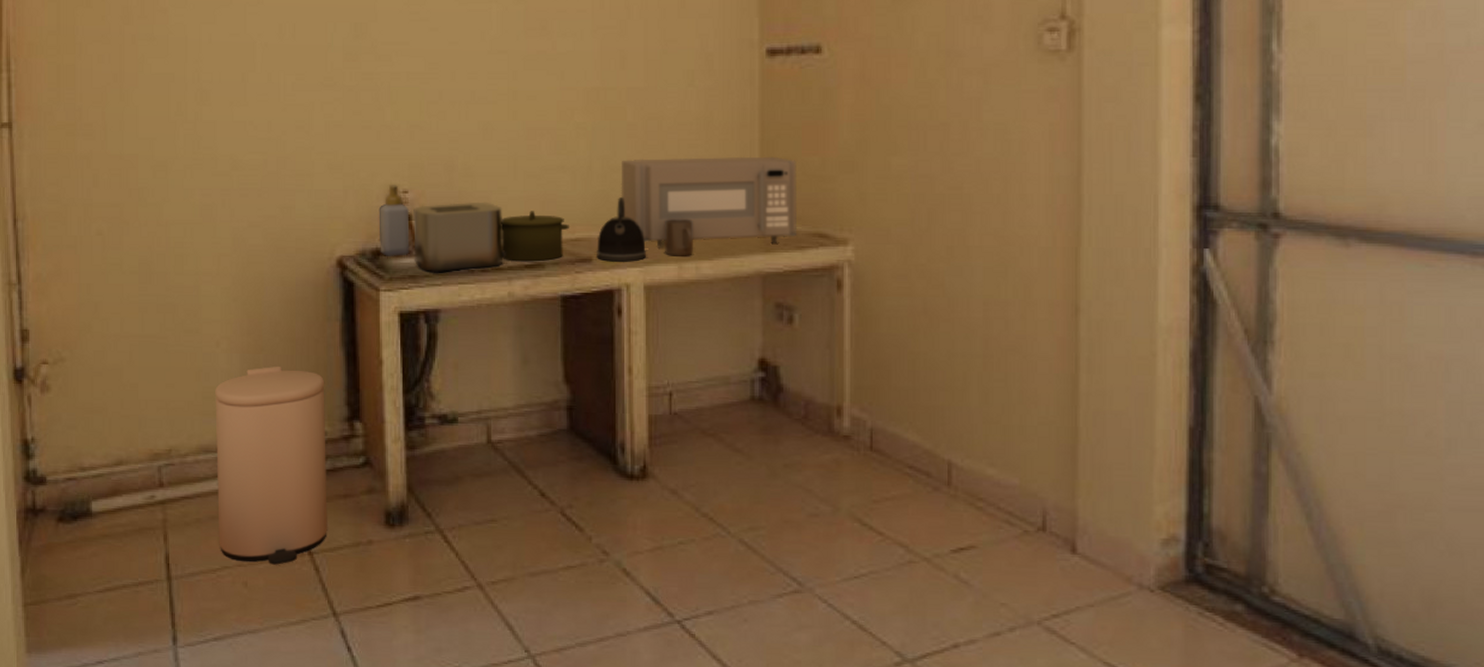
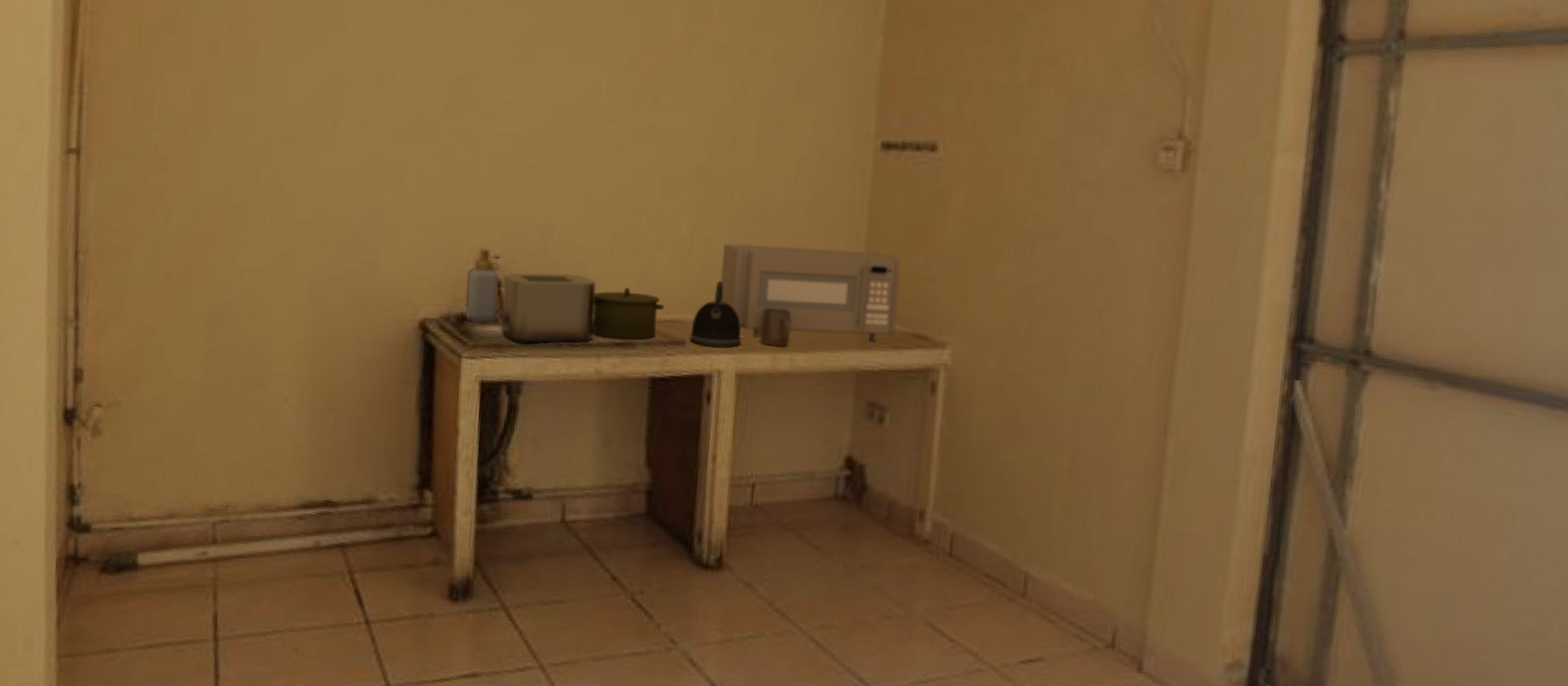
pedal bin: present [215,365,327,565] -> none [271,426,397,632]

